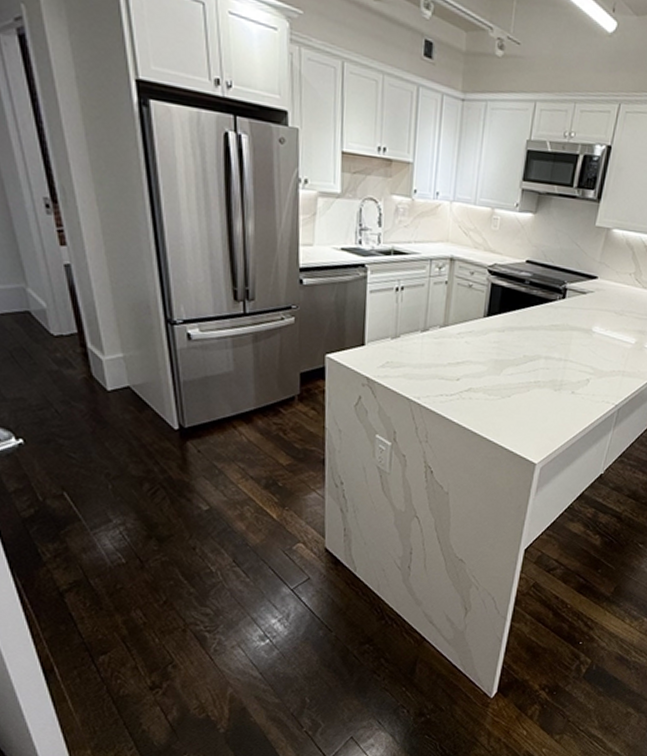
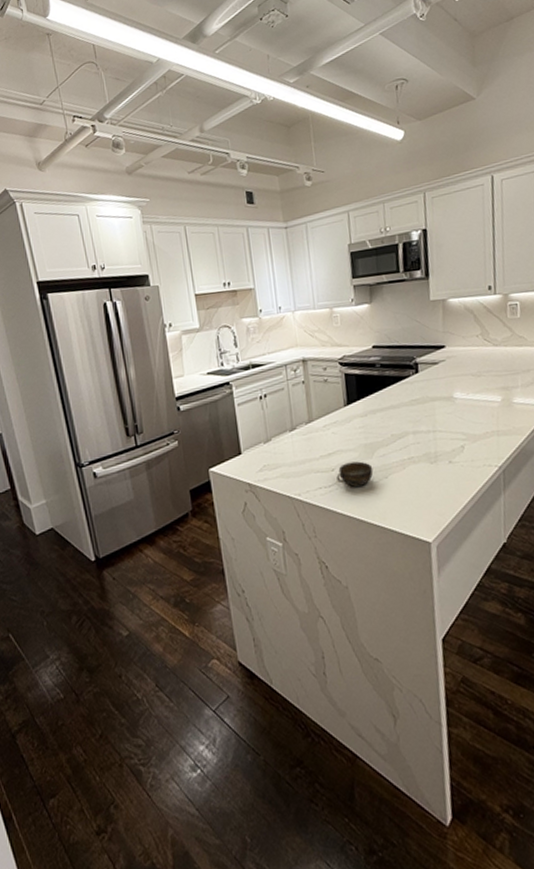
cup: none [460,375,498,402] -> present [336,461,374,488]

